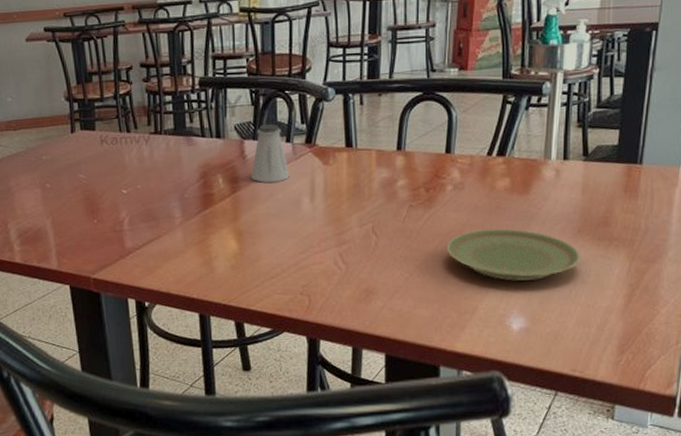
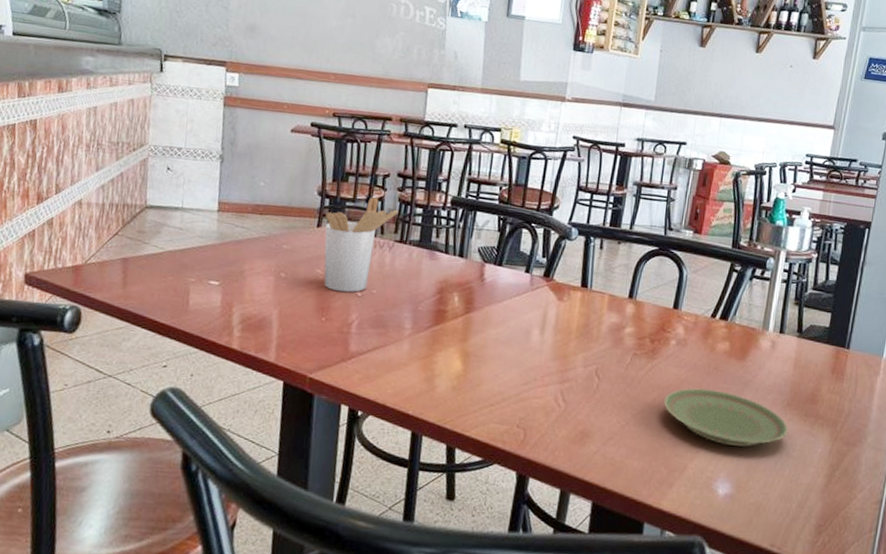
utensil holder: none [77,92,148,193] -> present [324,196,398,293]
saltshaker: present [251,124,289,183] -> none [486,252,524,310]

